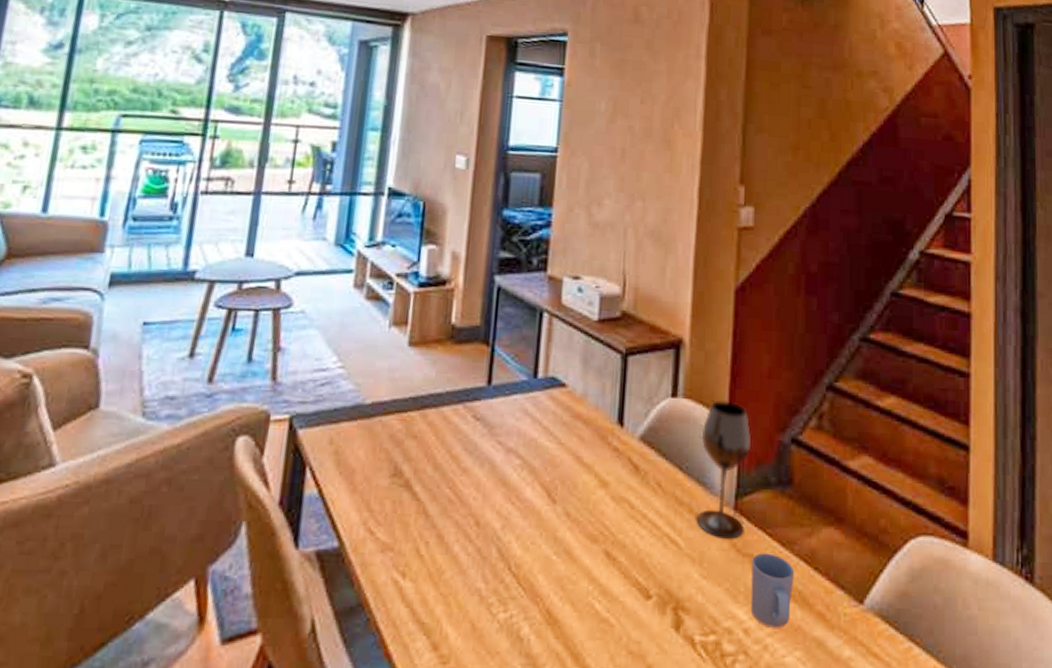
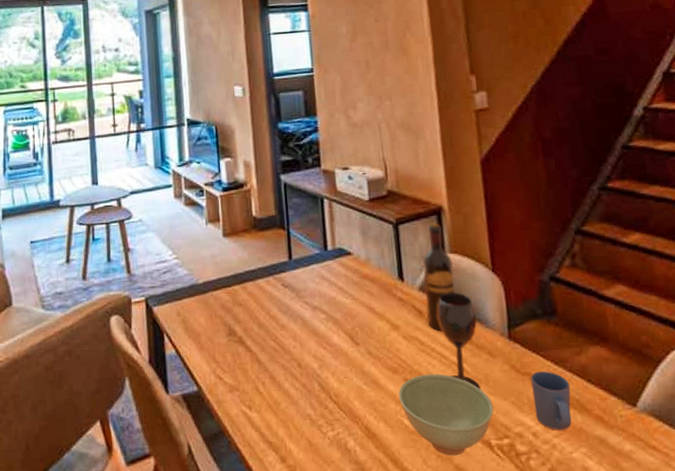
bowl: none [594,546,704,653] -> present [398,374,494,456]
wine bottle: none [643,357,685,494] -> present [422,222,455,332]
wine glass: none [655,446,701,570] -> present [437,292,480,389]
wineglass: present [696,400,751,539] -> none [471,252,520,362]

